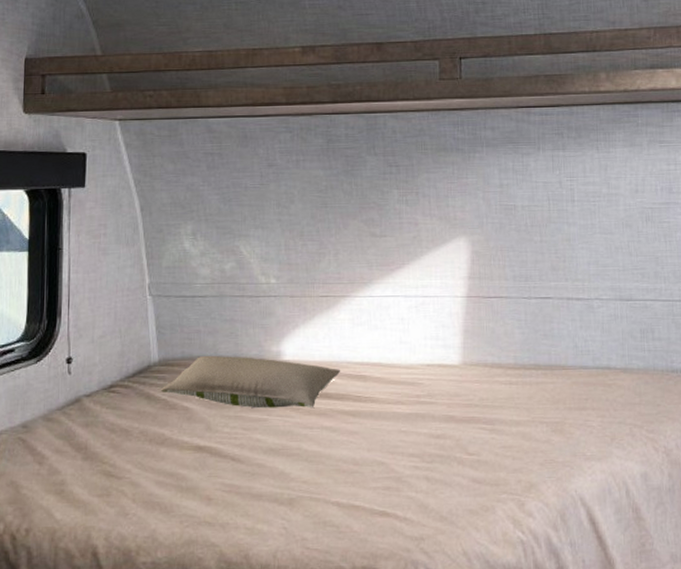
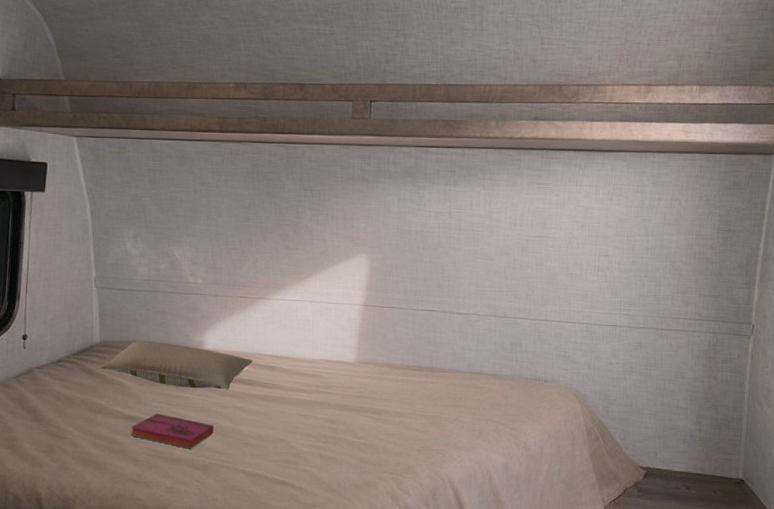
hardback book: none [200,441,300,481] -> present [130,413,215,449]

